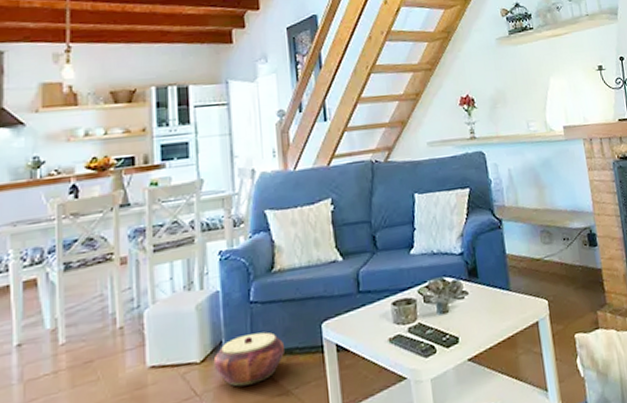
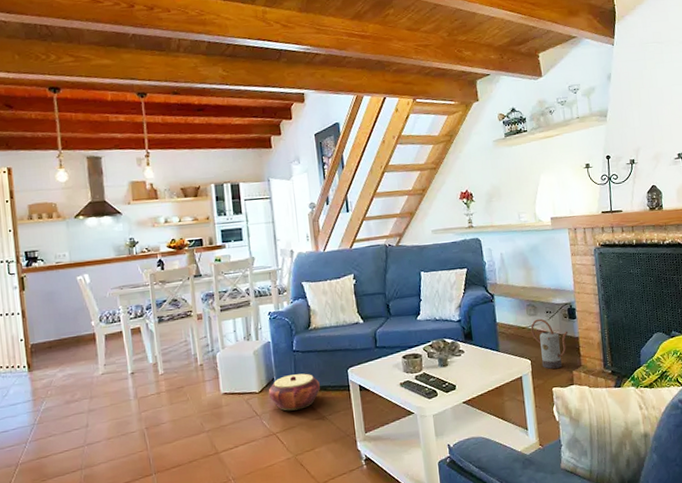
watering can: none [546,247,590,310] -> present [530,318,569,369]

